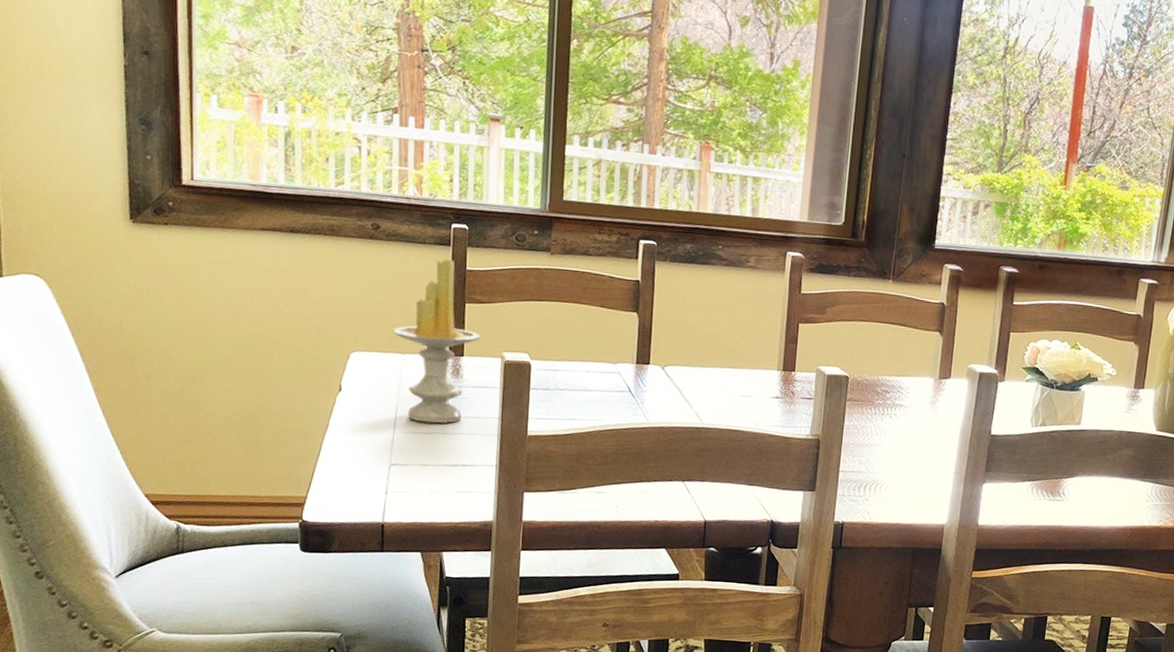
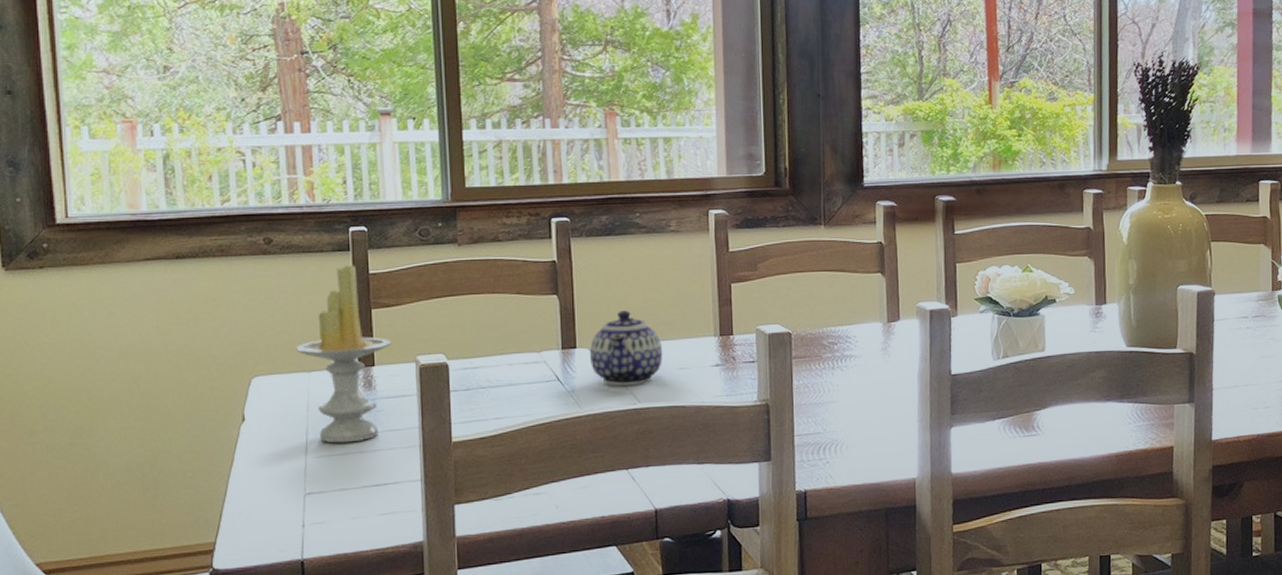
teapot: none [660,335,729,406] -> present [589,310,663,386]

